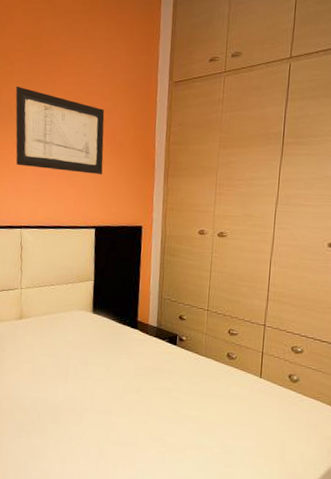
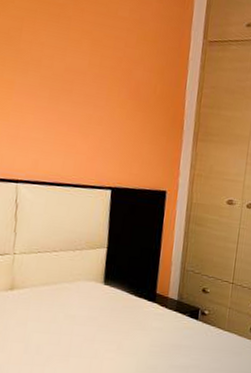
wall art: present [15,86,105,175] -> none [13,13,129,131]

